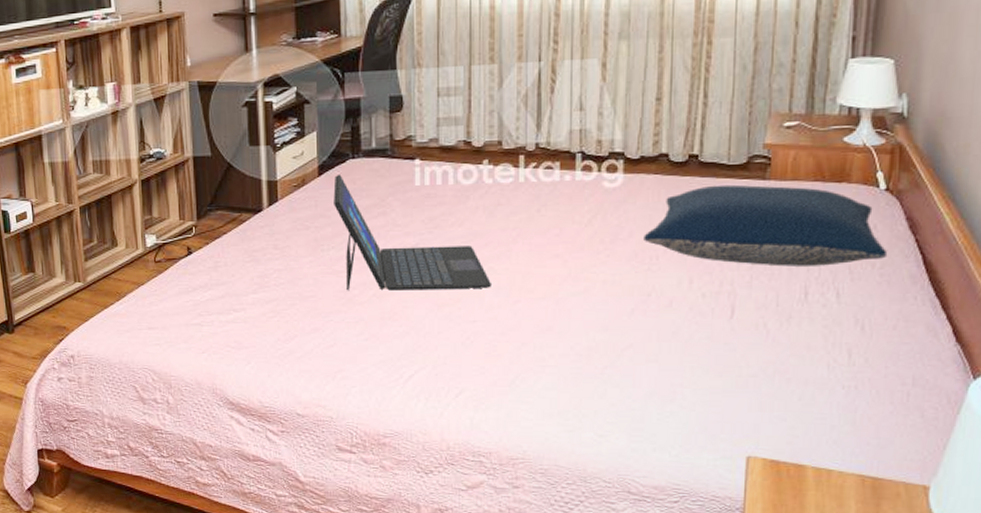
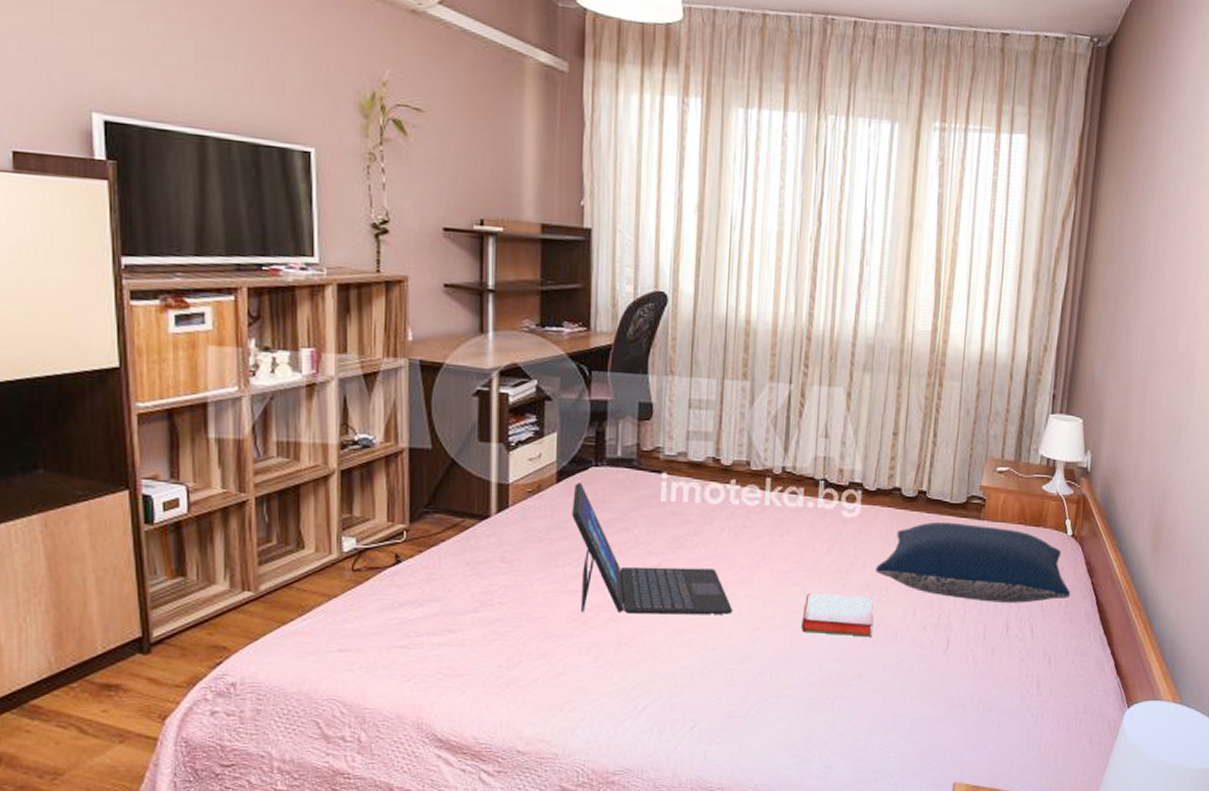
hardback book: none [565,264,644,307] -> present [802,592,874,637]

